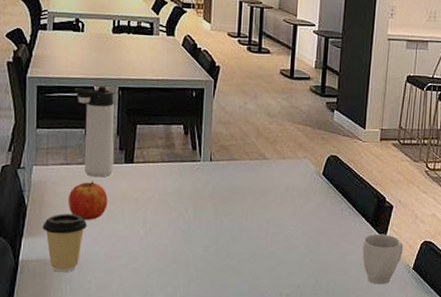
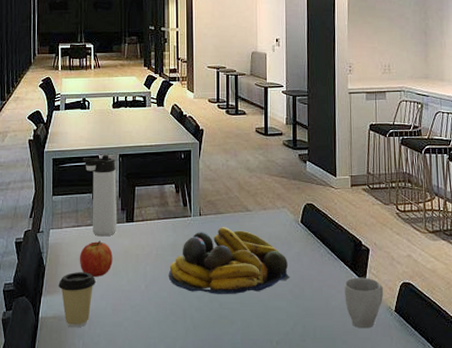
fruit bowl: none [171,174,306,245] -> present [168,227,290,294]

